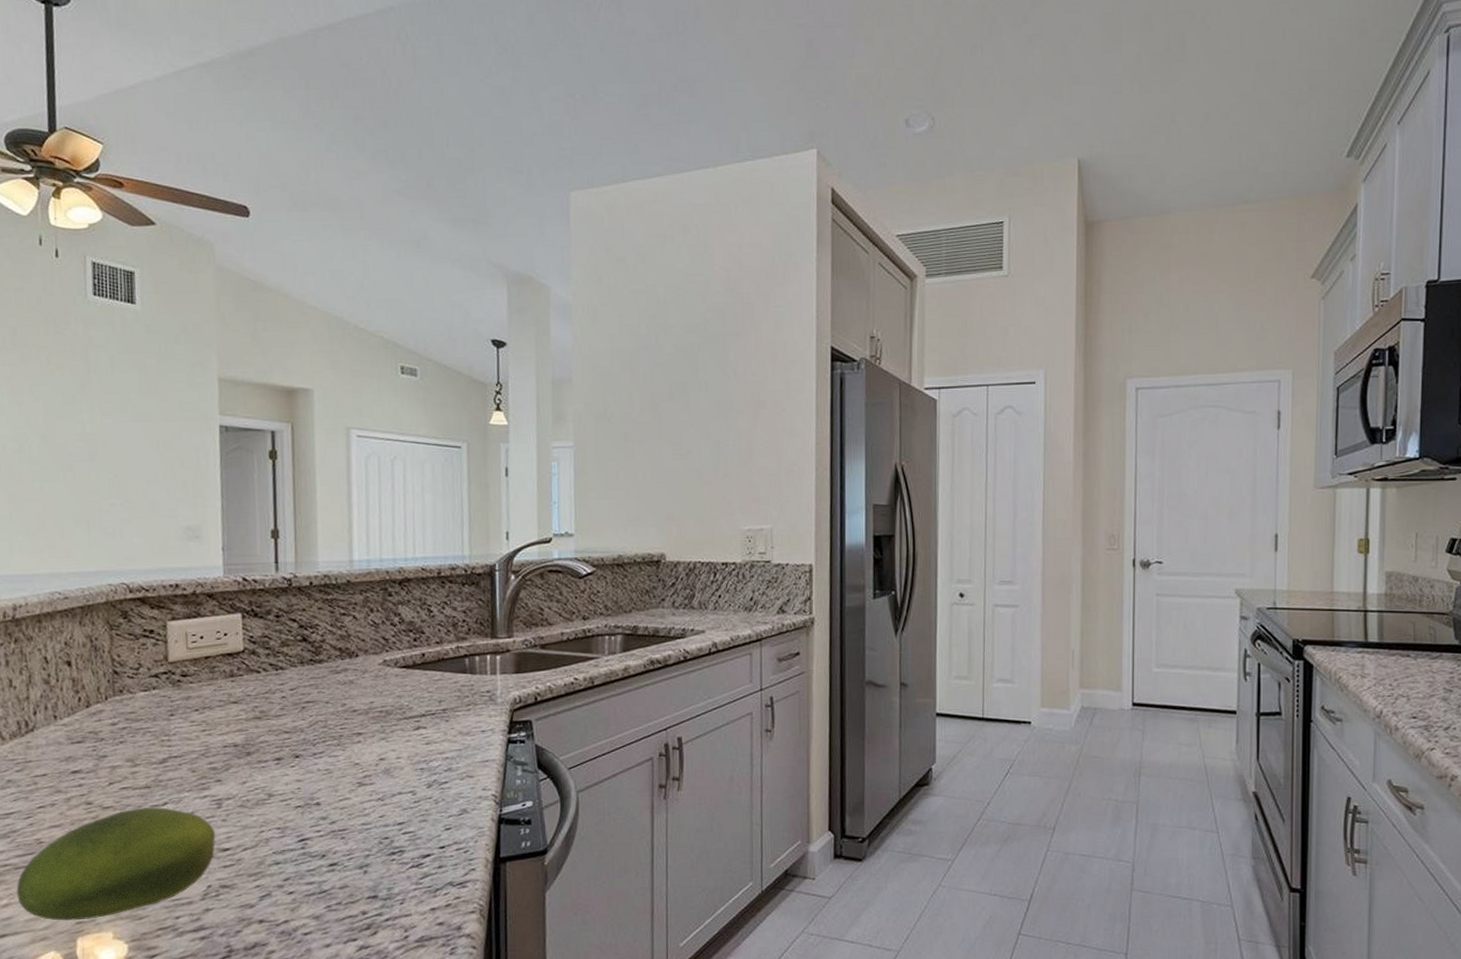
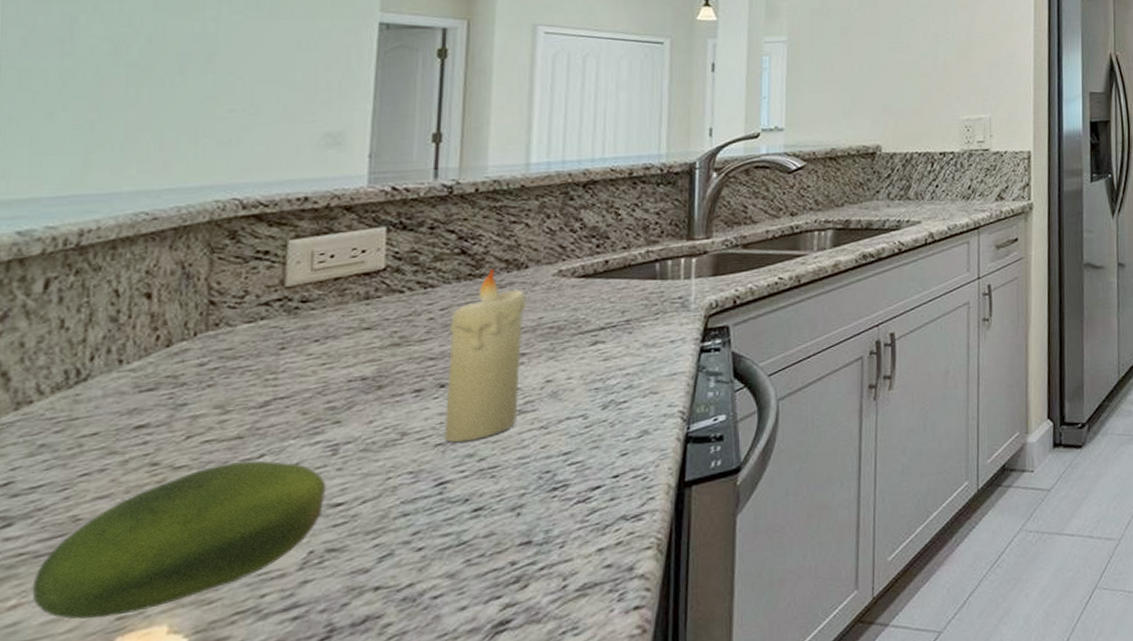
candle: none [299,655,359,806] -> present [444,268,526,443]

